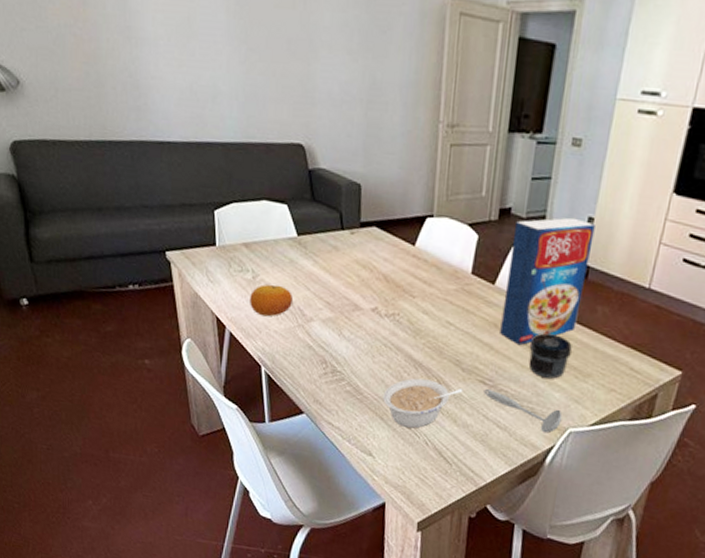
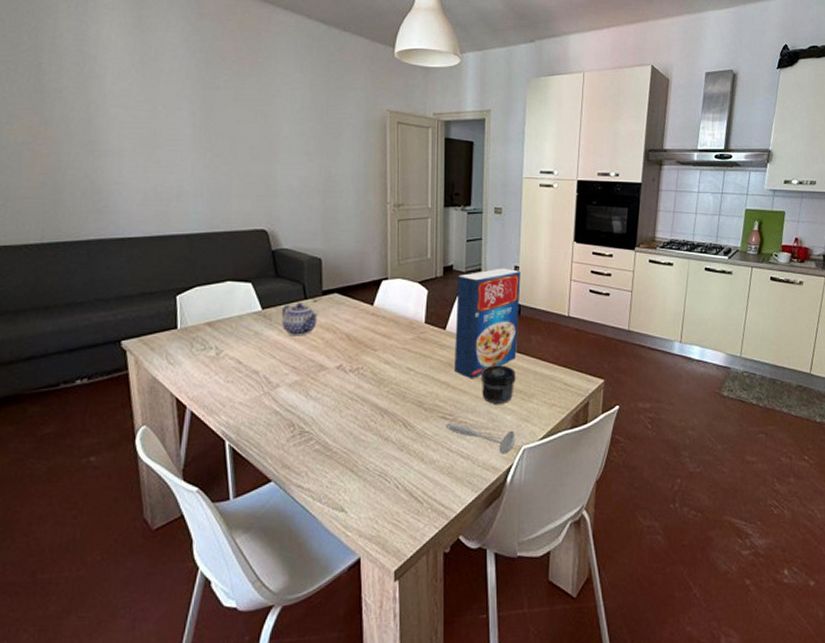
fruit: present [250,284,293,317] -> none [213,357,258,390]
teapot: none [316,232,354,271] -> present [281,302,318,336]
legume: present [383,378,464,429] -> none [352,424,427,475]

